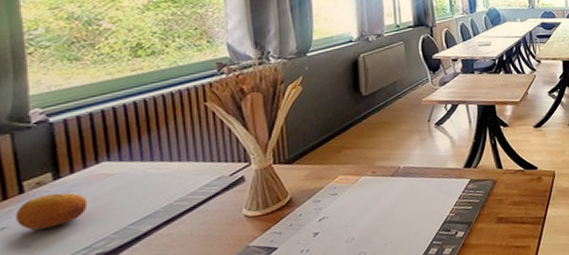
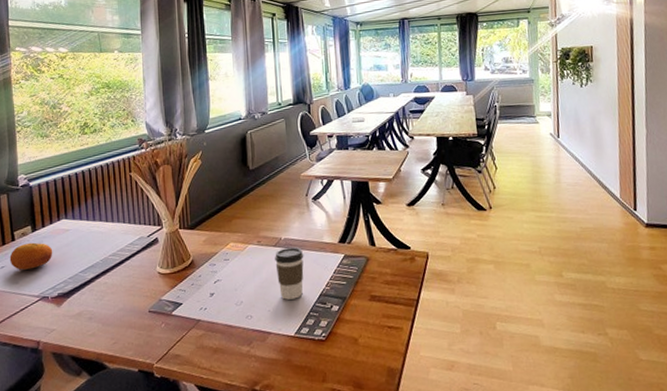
coffee cup: none [392,175,426,231] -> present [275,247,304,300]

